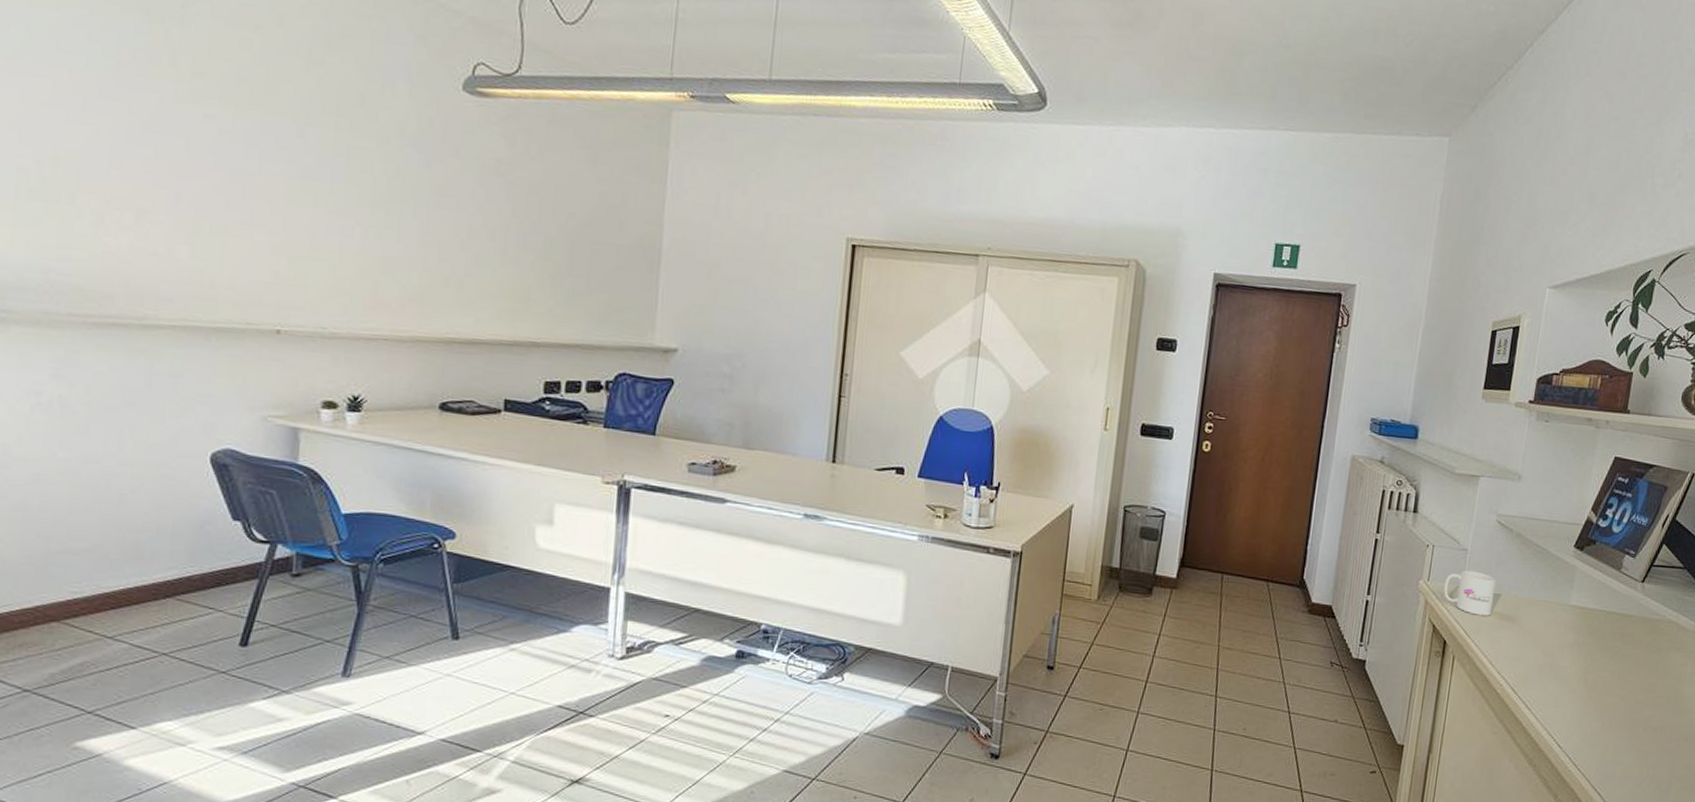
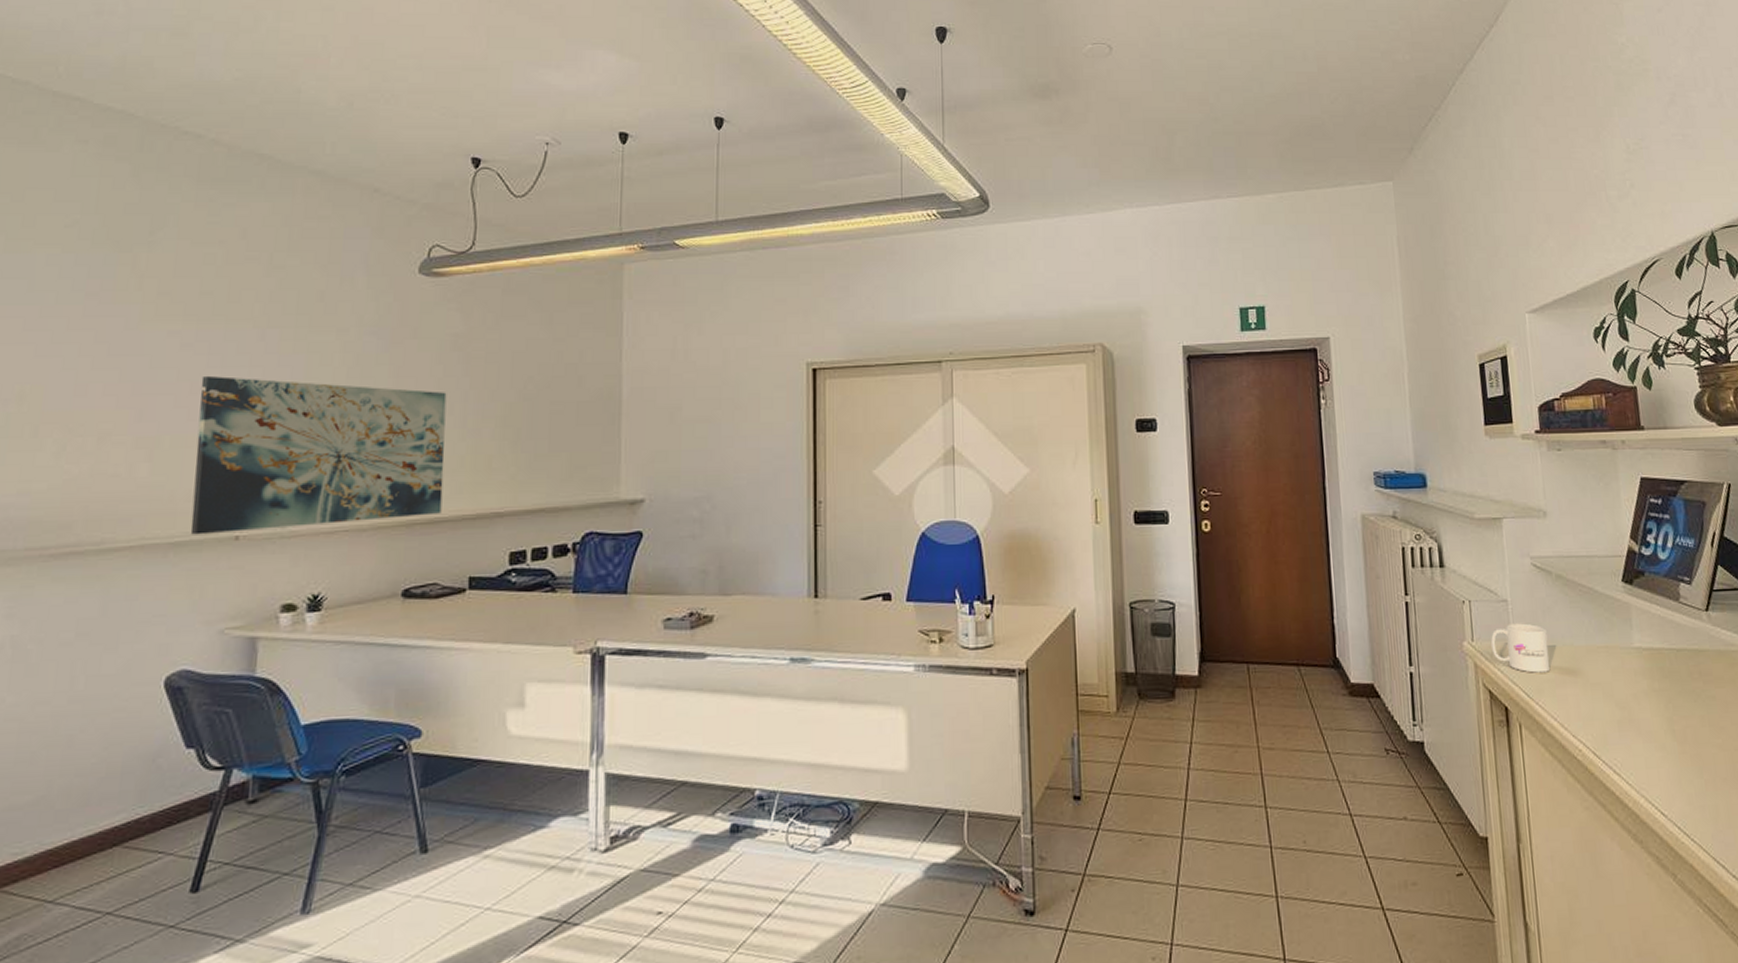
wall art: none [232,165,488,336] -> present [190,375,447,535]

